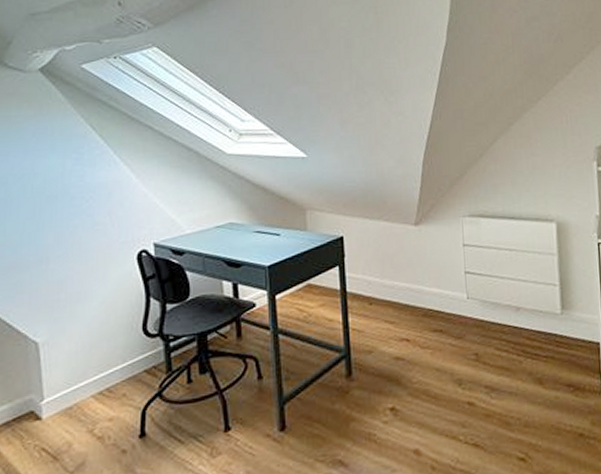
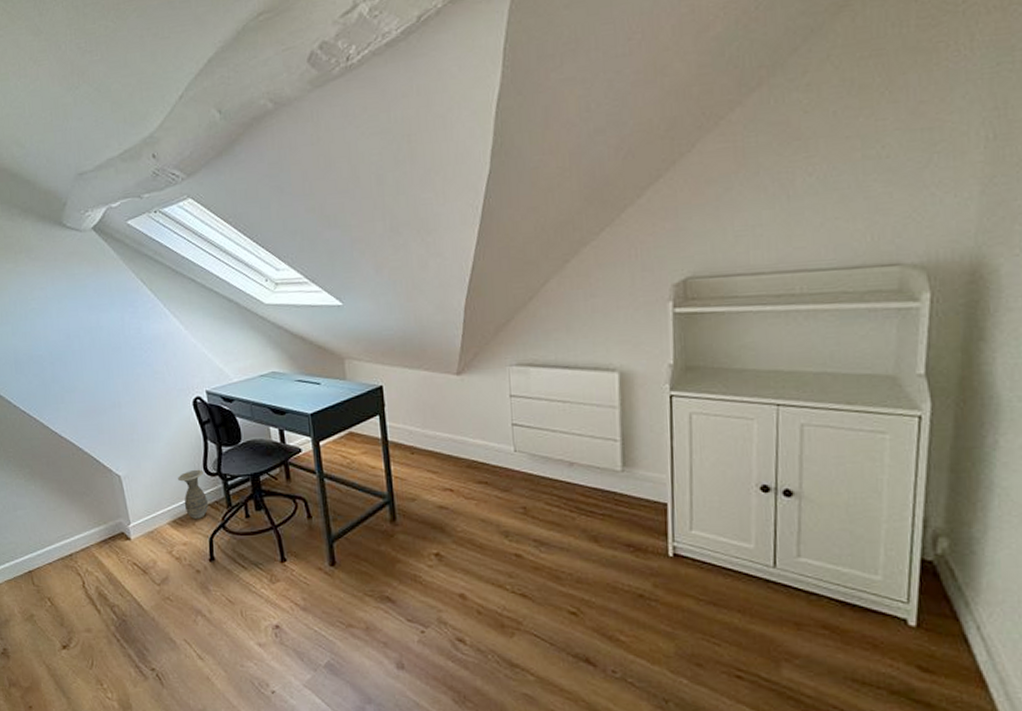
ceramic jug: none [110,330,145,390] -> present [178,469,209,520]

